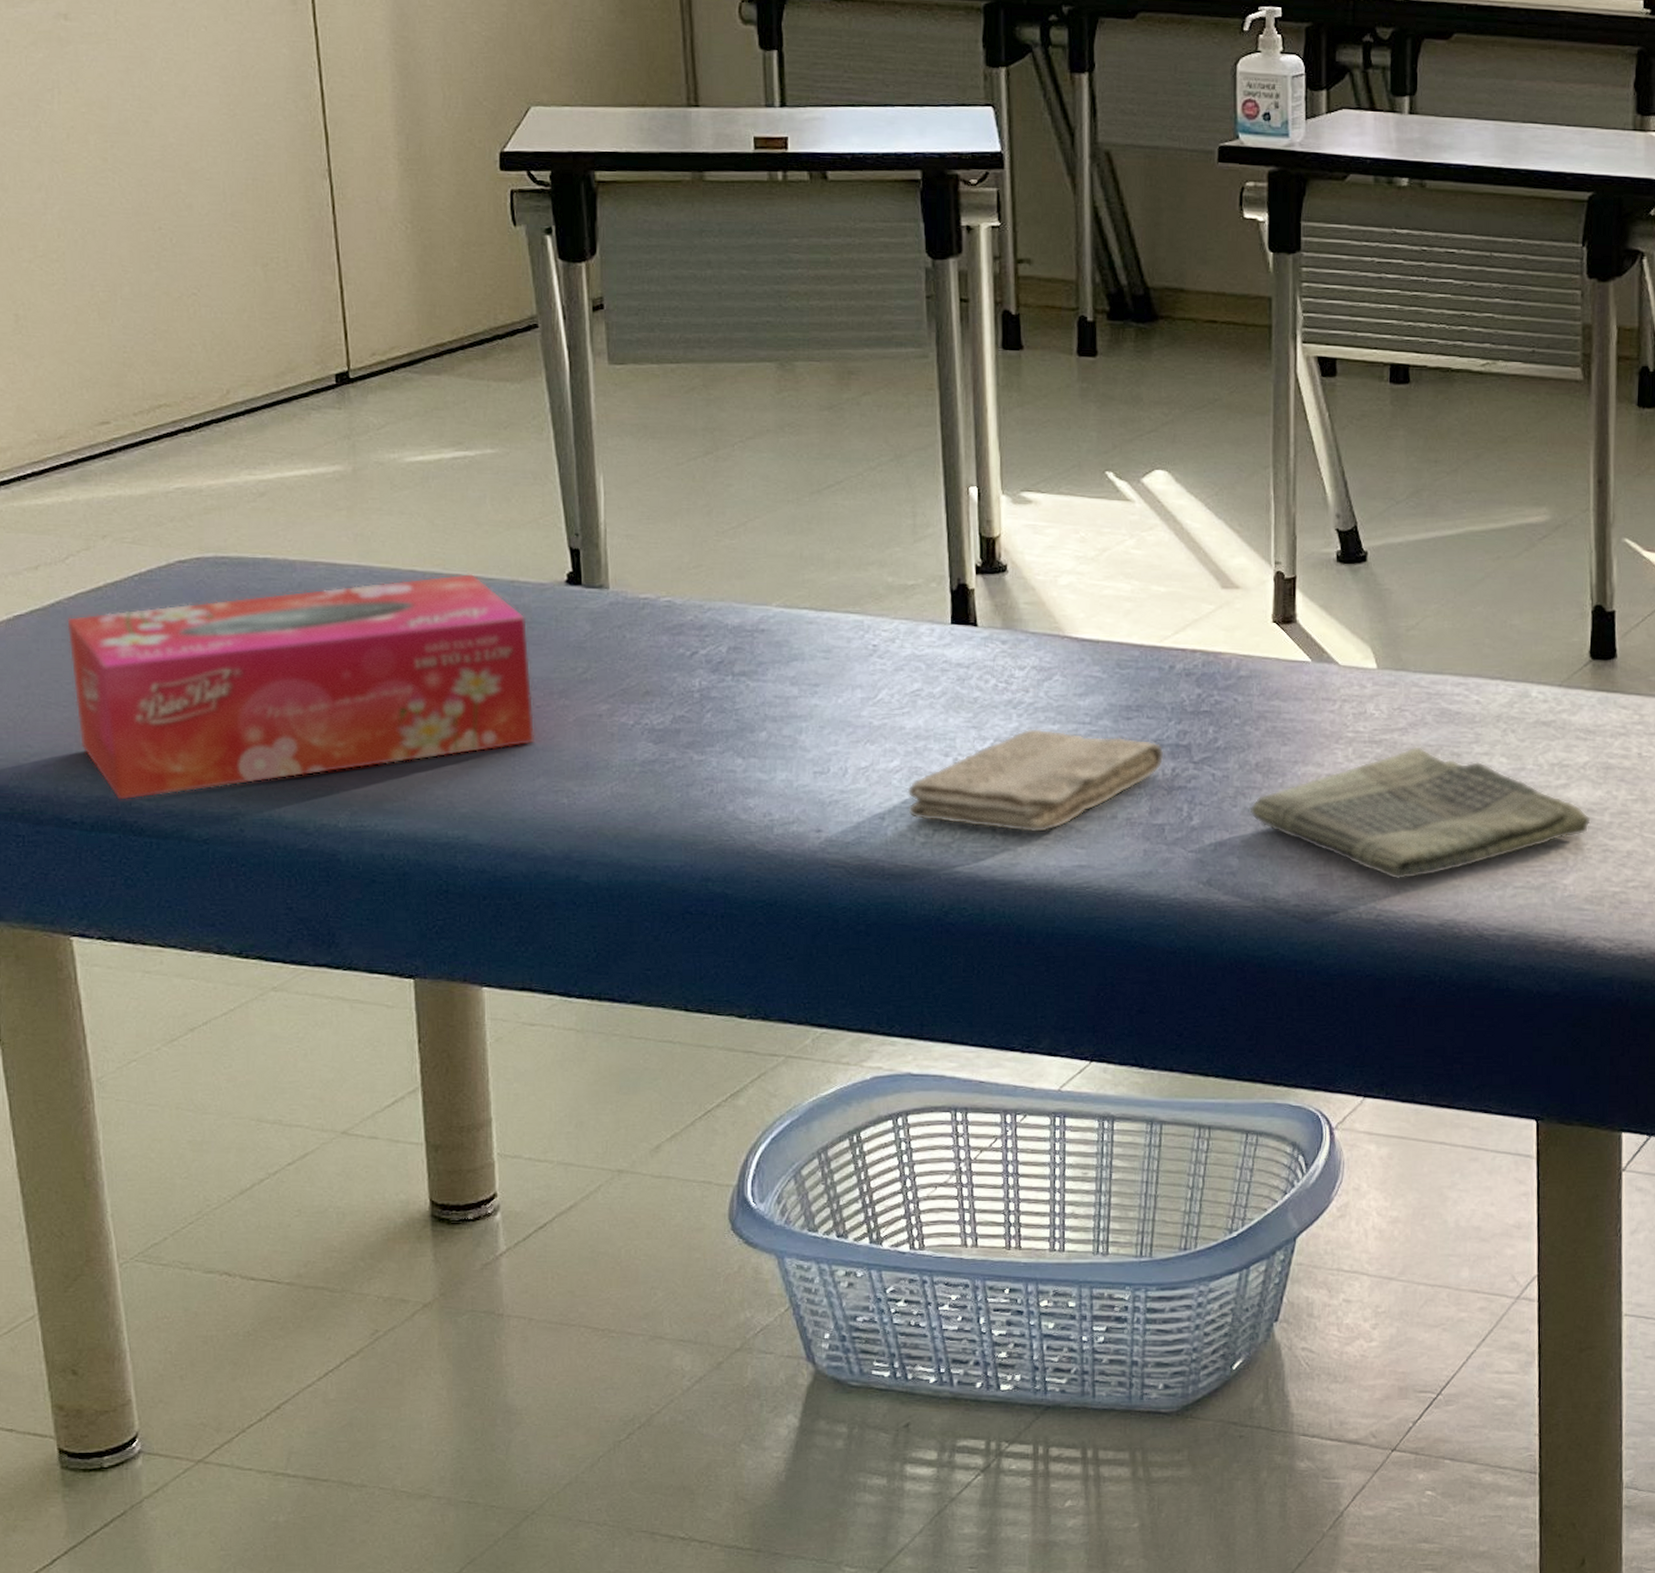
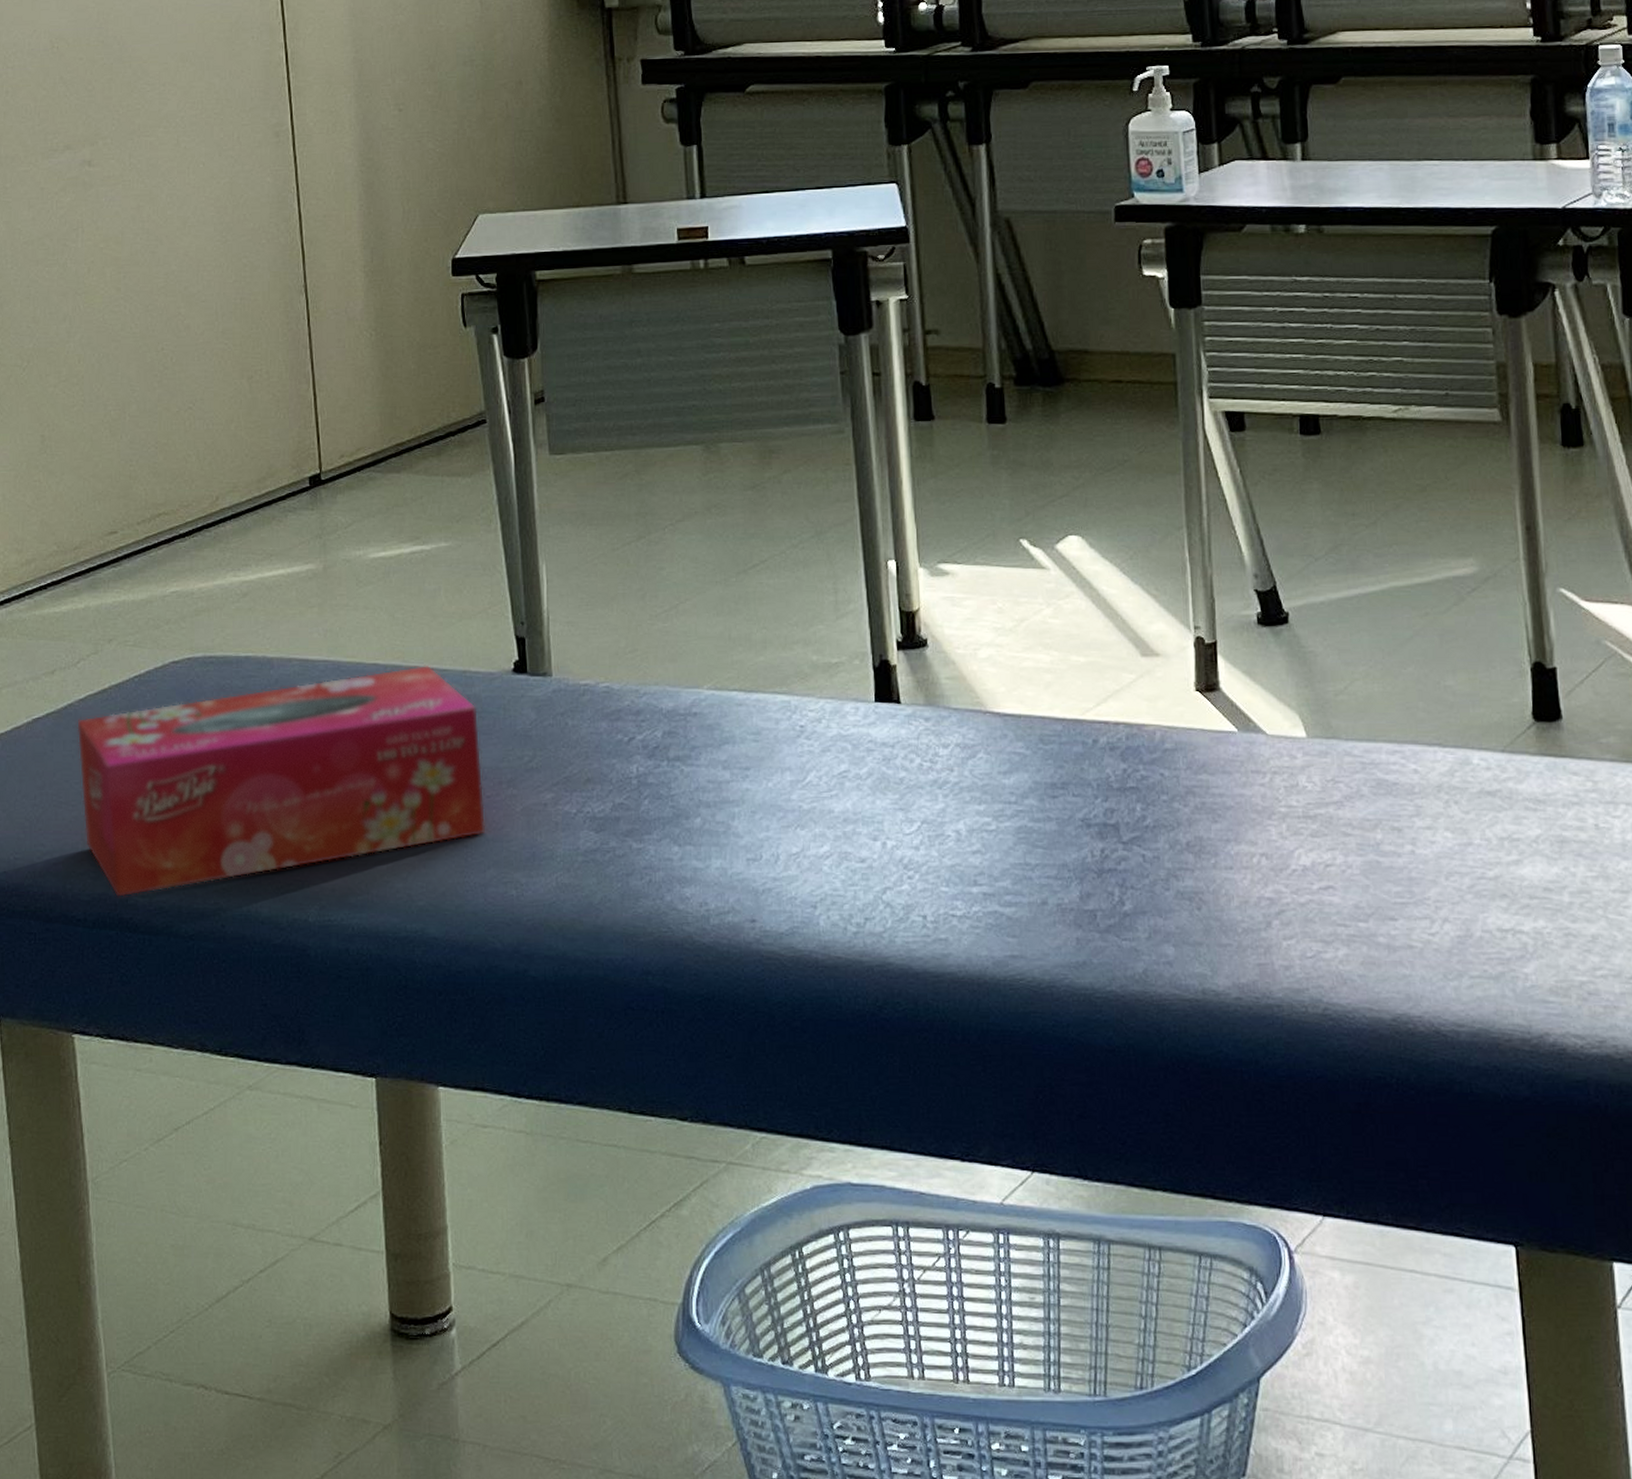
washcloth: present [907,729,1164,833] -> none [837,810,1092,921]
dish towel: present [1249,746,1591,880] -> none [1183,821,1549,970]

